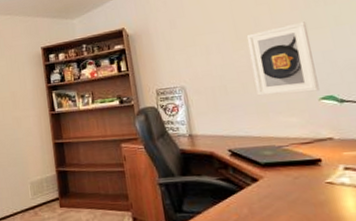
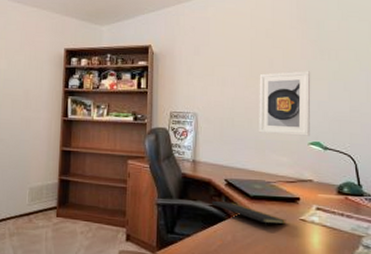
notepad: none [218,173,310,200] -> present [211,201,286,232]

